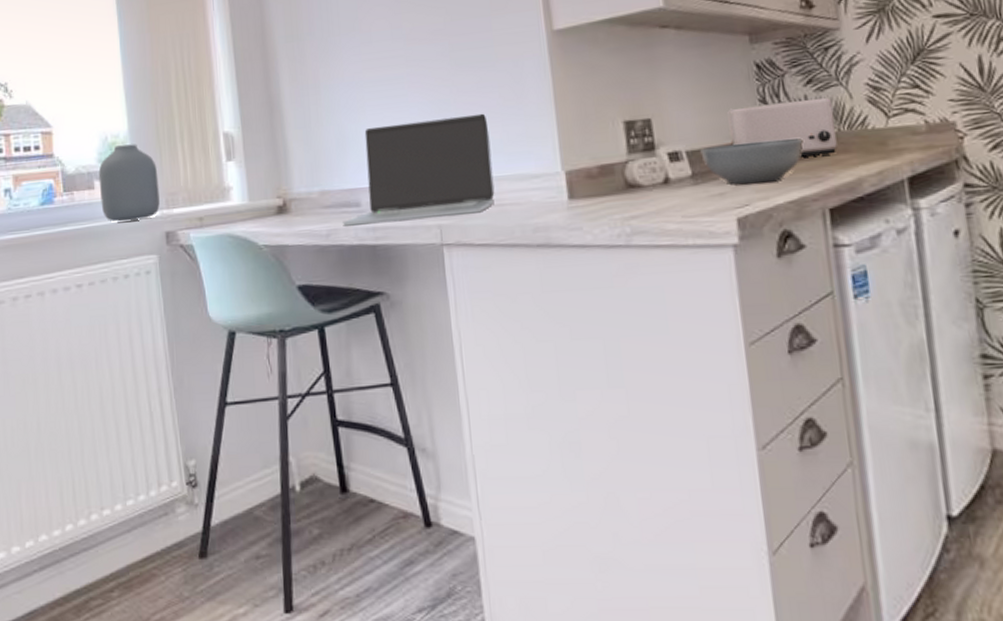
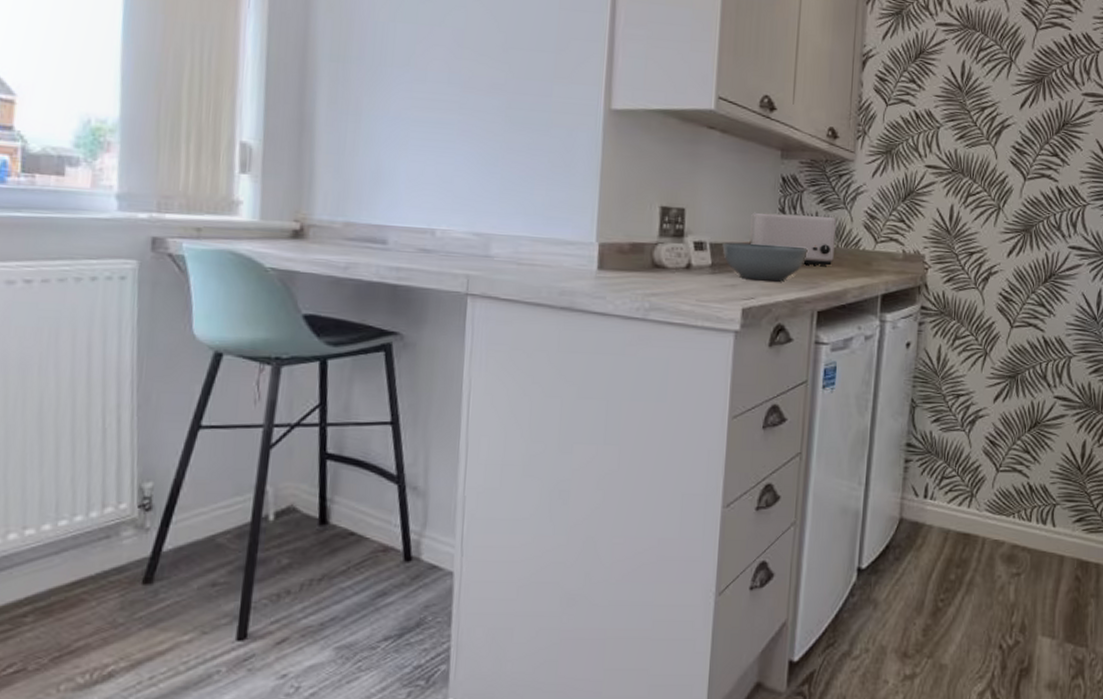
vase: present [98,144,160,222] -> none [71,132,152,220]
laptop: present [342,114,494,226] -> none [364,168,532,269]

